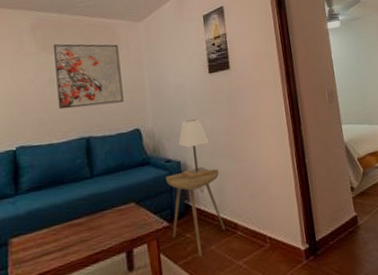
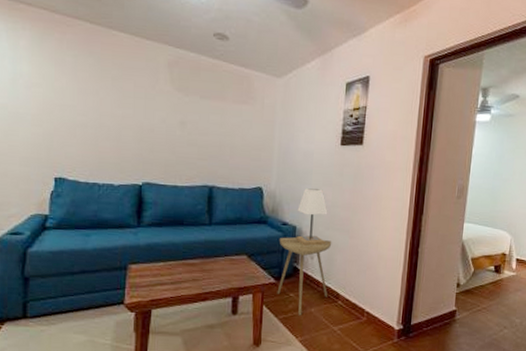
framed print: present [54,44,124,110] -> none [186,87,254,158]

